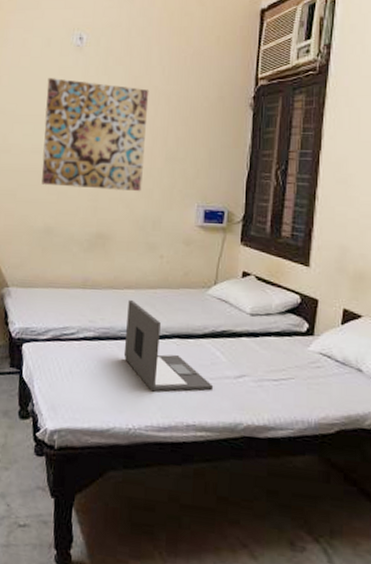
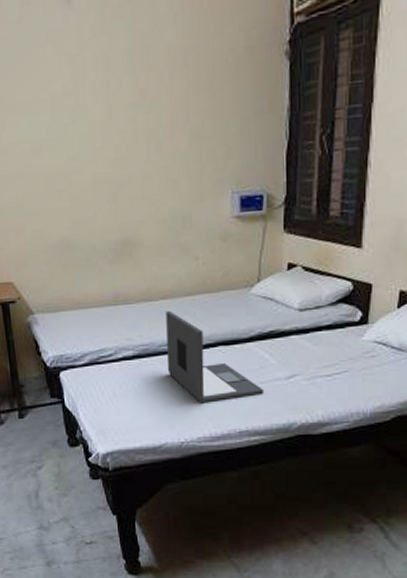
wall art: present [41,78,149,192] -> none [34,47,166,192]

